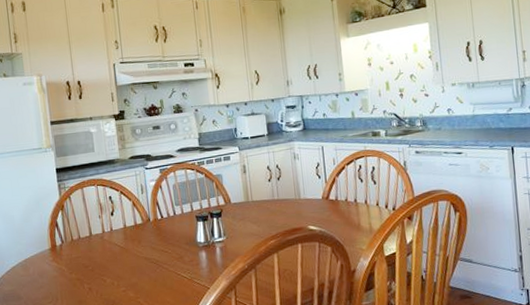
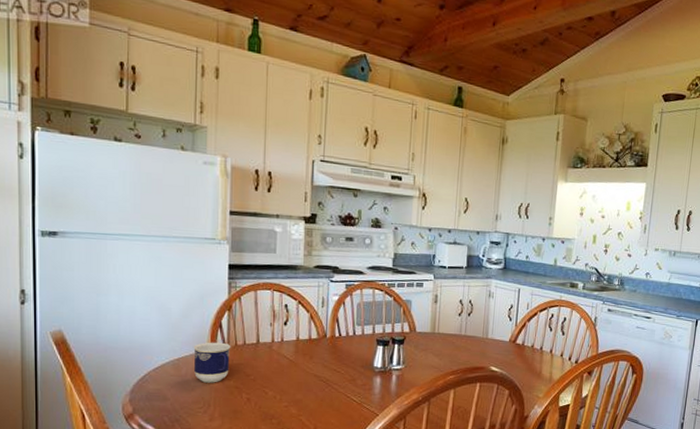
cup: none [36,239,70,279] -> present [193,342,231,383]

